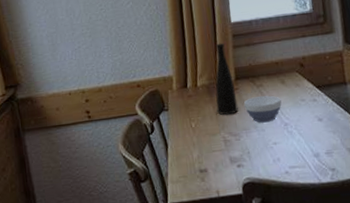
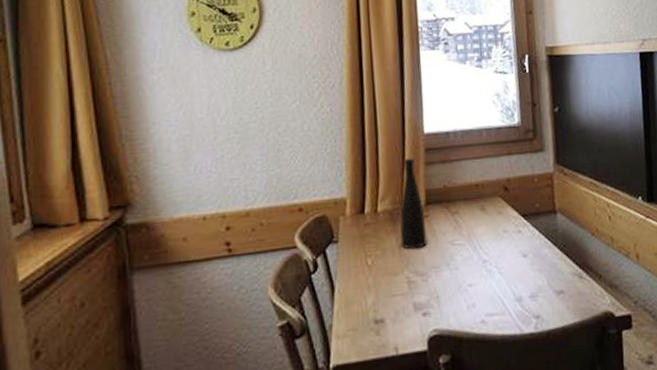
bowl: present [243,95,282,123] -> none [434,225,480,260]

